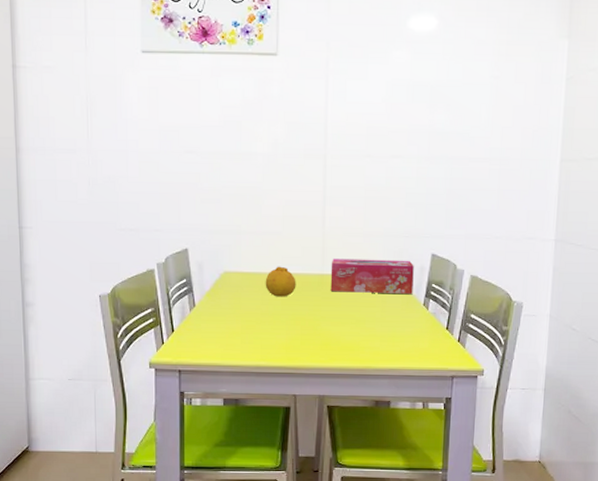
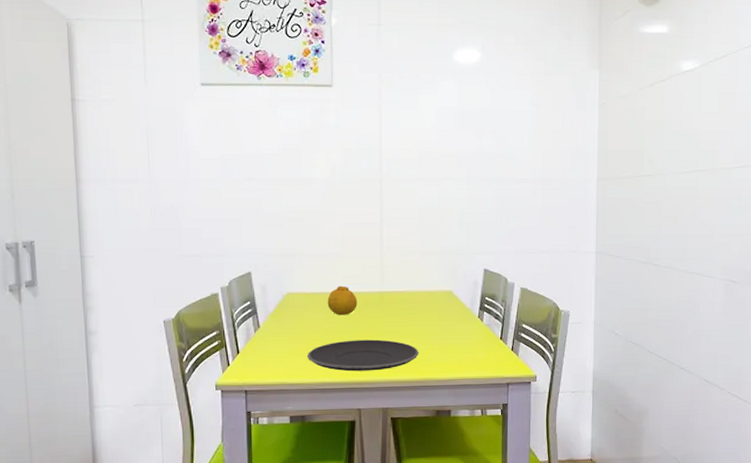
plate: none [242,323,359,356] -> present [306,339,419,372]
tissue box: present [330,258,414,294] -> none [390,275,468,308]

